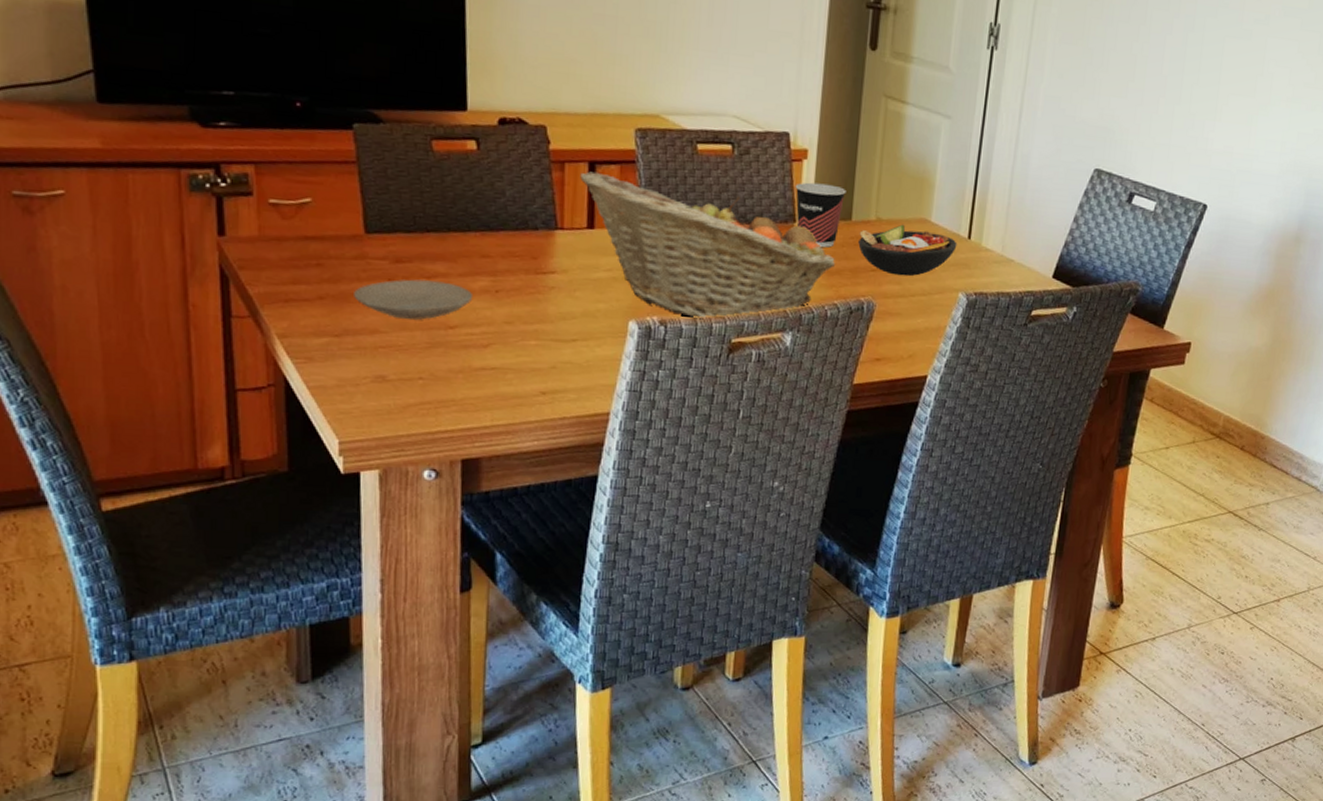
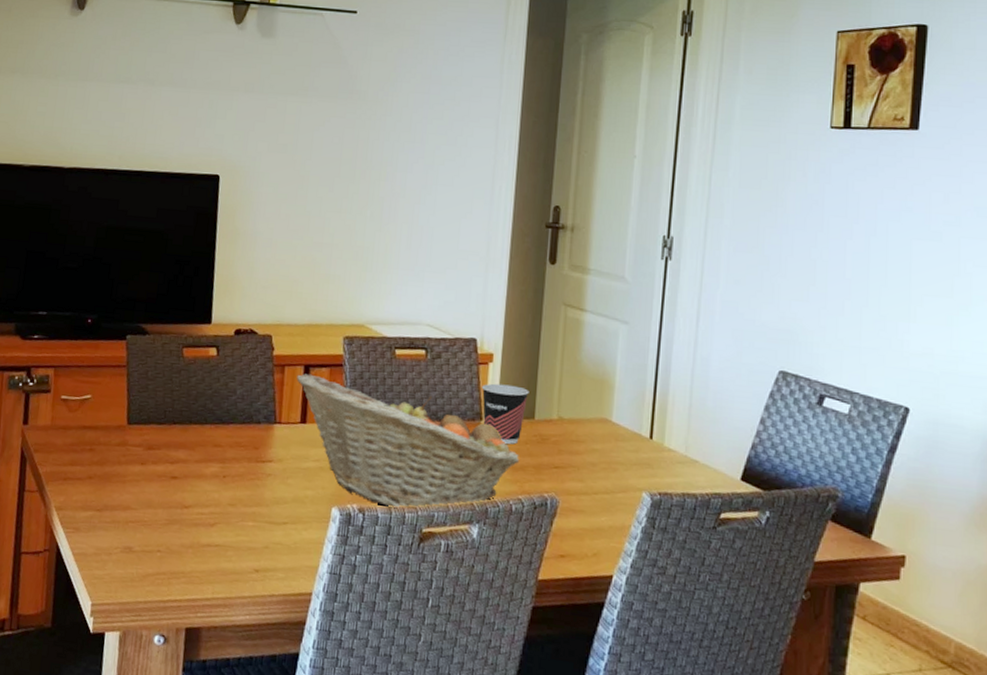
plate: present [354,279,474,320] -> none [114,464,206,499]
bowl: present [858,224,958,276] -> none [541,423,639,474]

